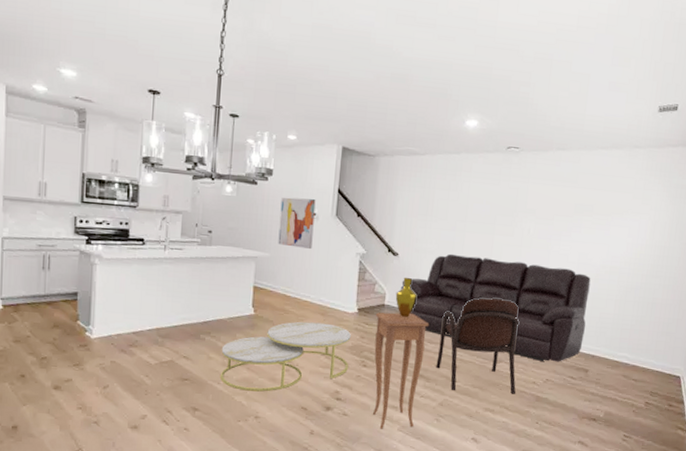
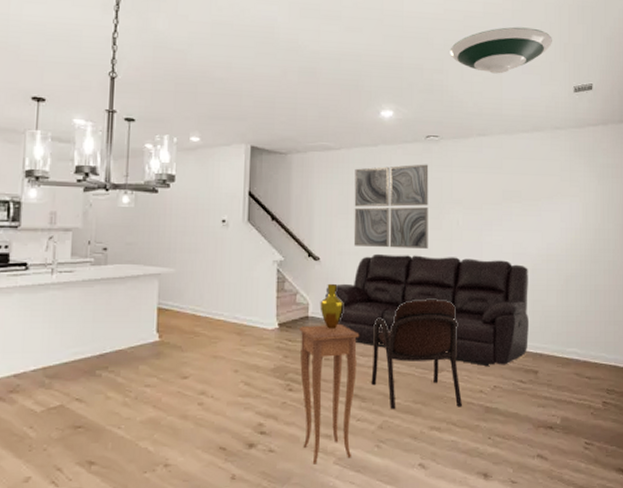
coffee table: present [220,321,351,392] -> none [121,344,273,434]
wall art: present [278,197,316,250] -> none [184,204,225,261]
wall art: none [430,173,507,253] -> present [353,164,429,249]
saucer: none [539,42,644,90] -> present [450,27,552,74]

